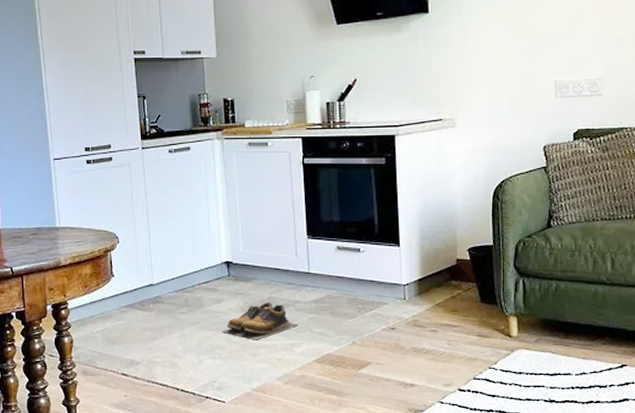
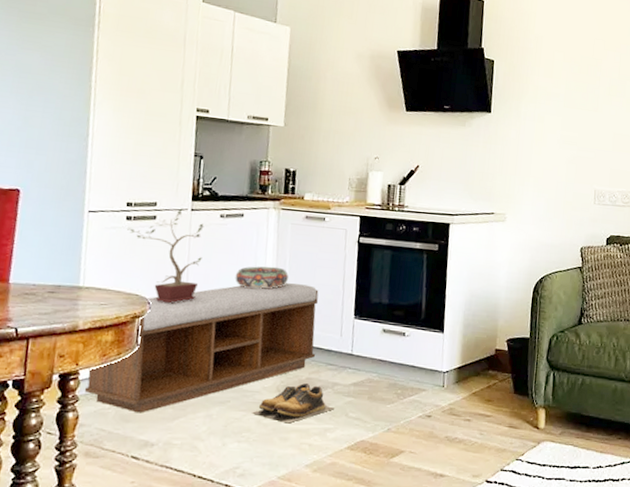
bench: none [74,209,273,336] -> present [84,283,319,413]
potted plant: none [89,148,158,237] -> present [127,208,204,304]
decorative bowl: none [190,194,239,217] -> present [235,266,288,289]

